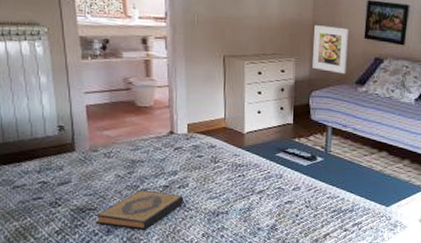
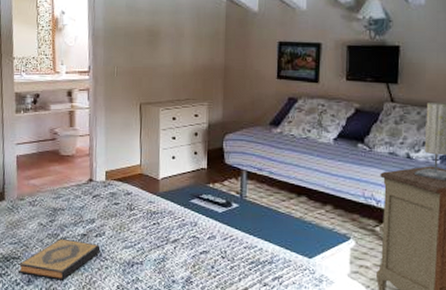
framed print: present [313,25,349,75] -> none [225,69,260,116]

